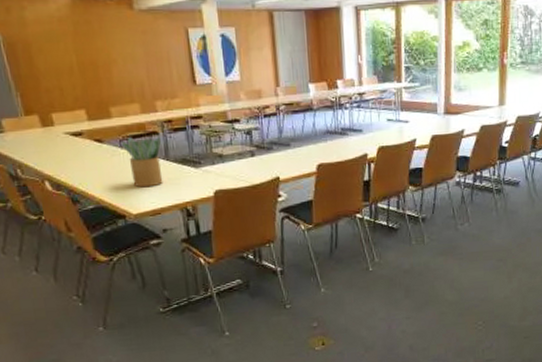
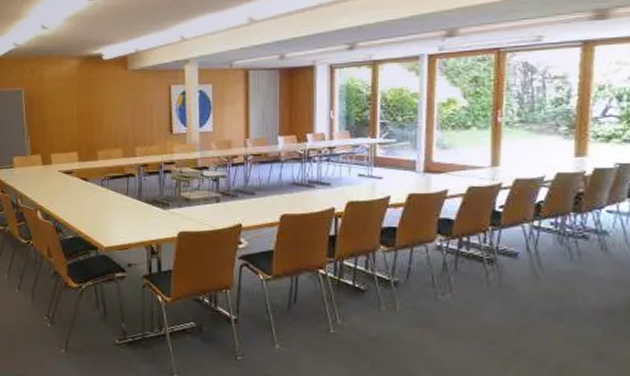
potted plant: present [121,137,163,188] -> none [102,178,137,224]

